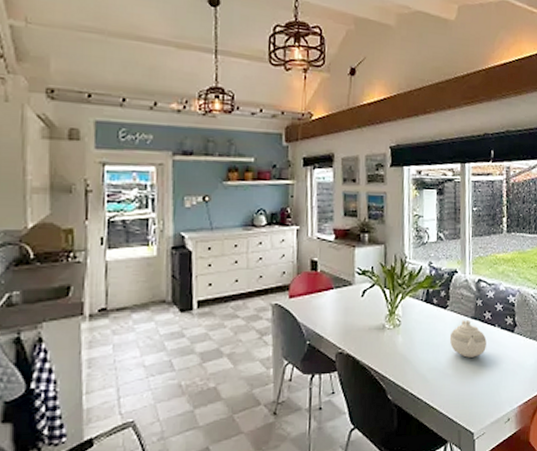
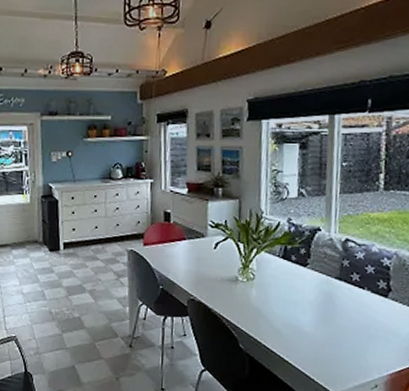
teapot: present [449,319,487,358] -> none [308,279,353,319]

